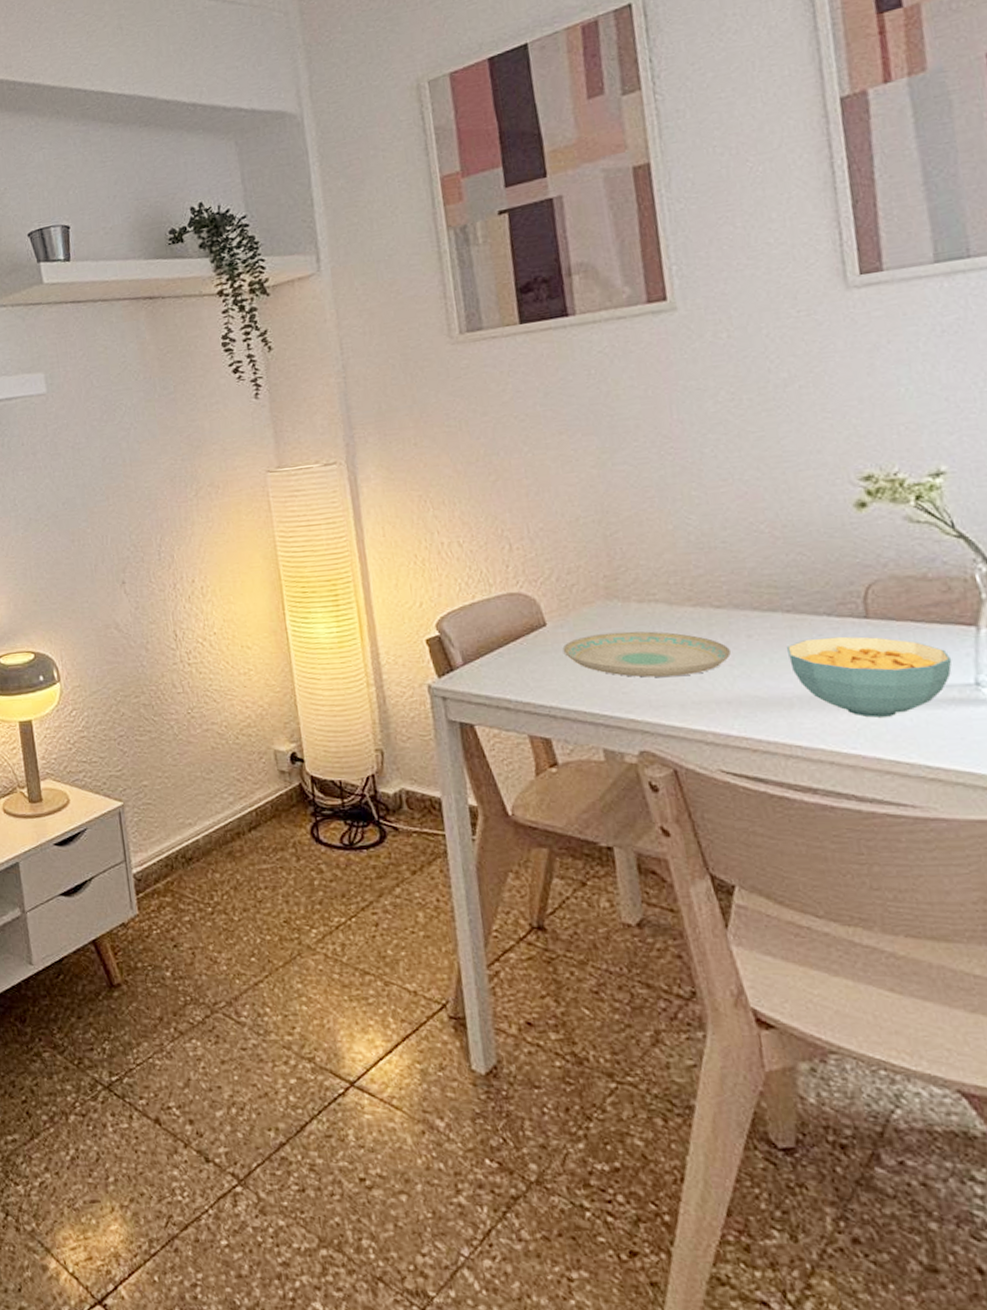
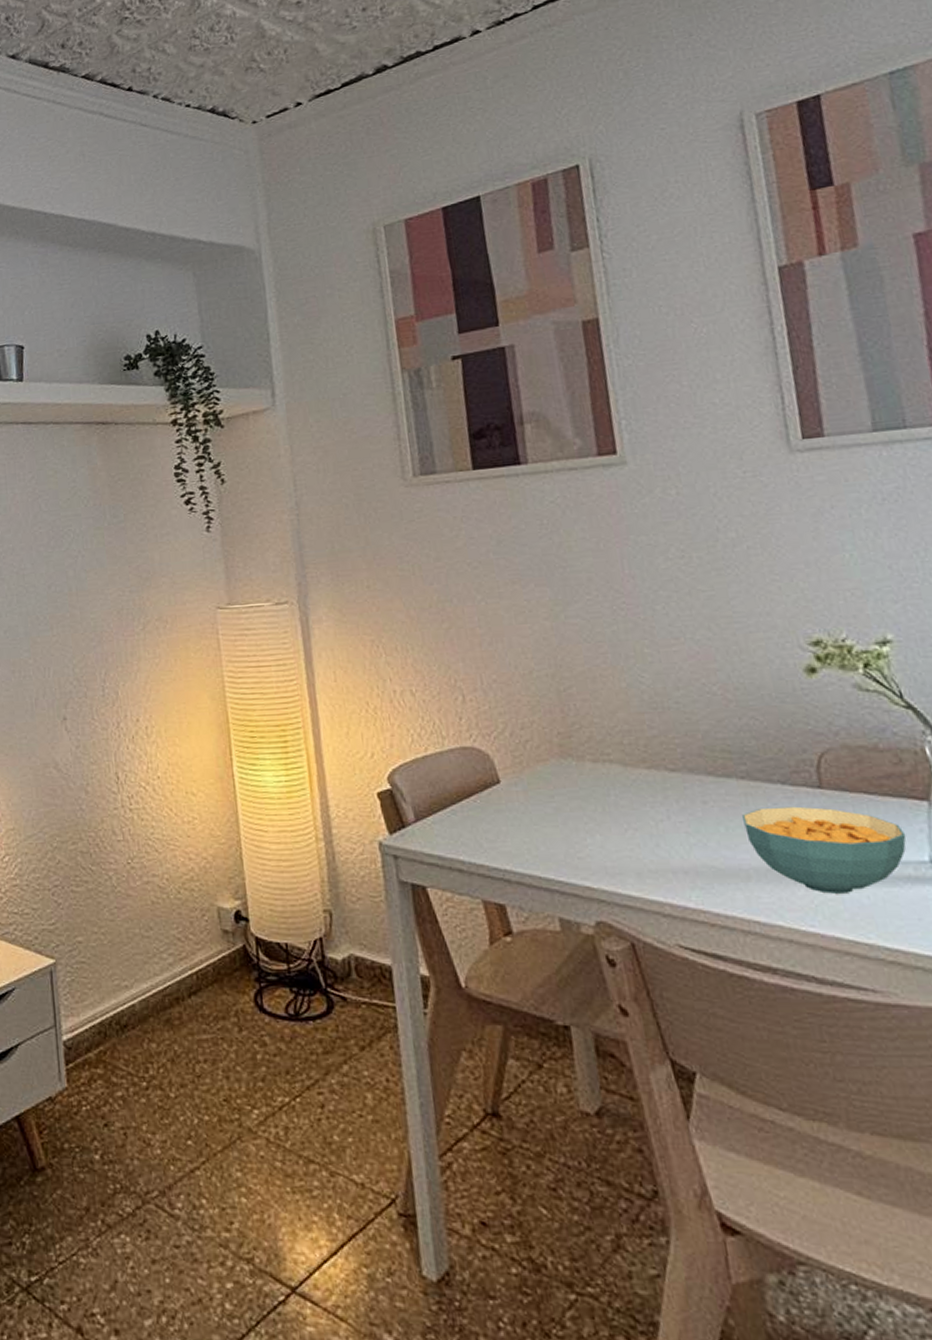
plate: present [562,631,732,678] -> none [516,792,687,842]

